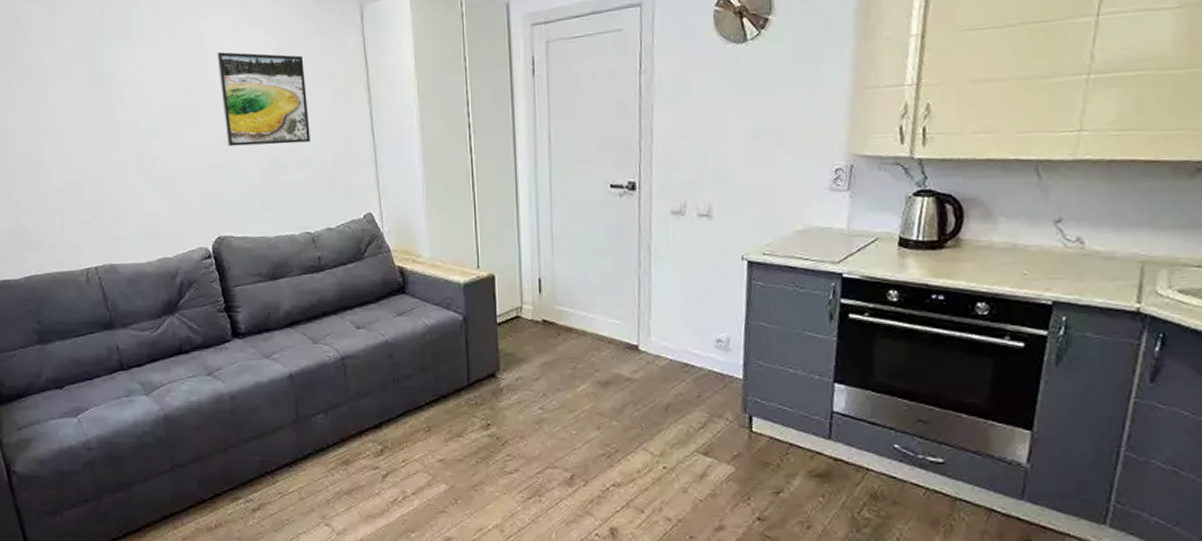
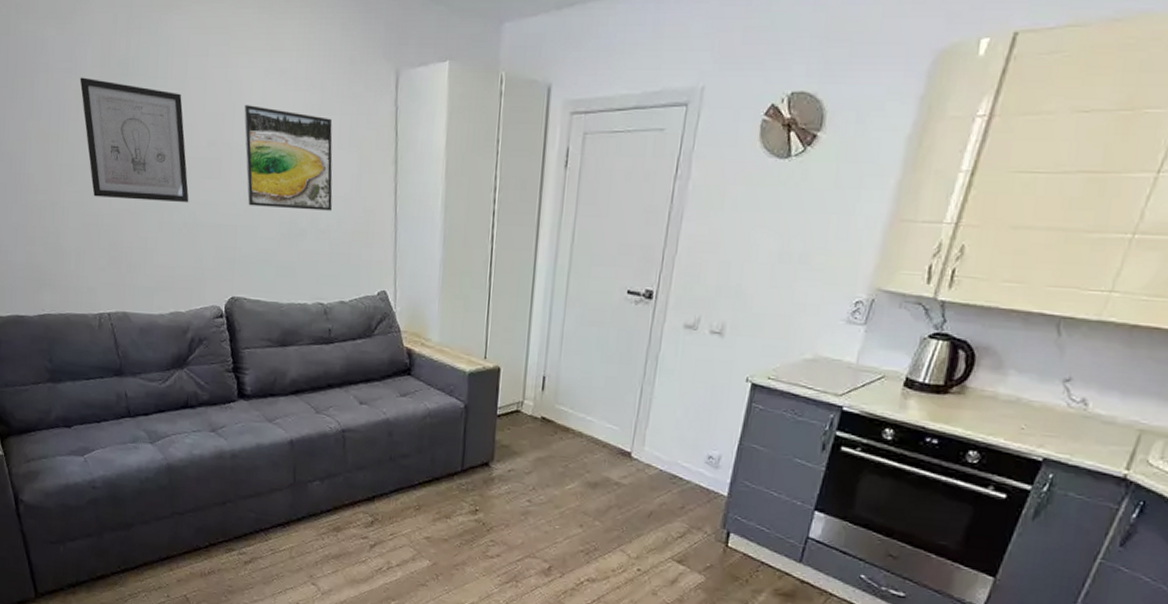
wall art: none [56,44,170,155] -> present [80,77,189,203]

